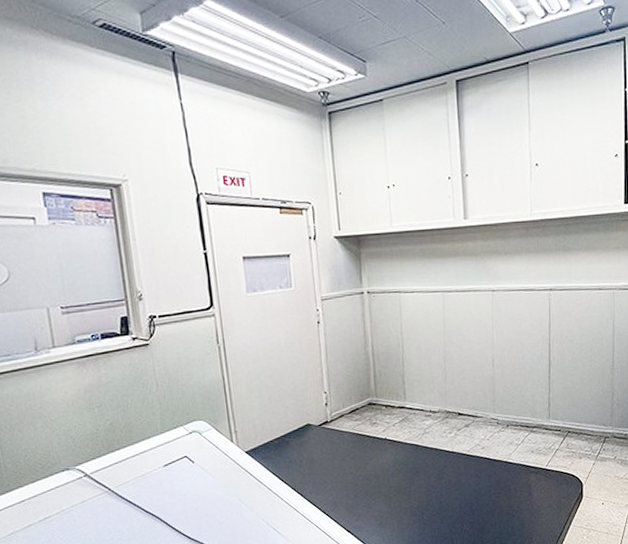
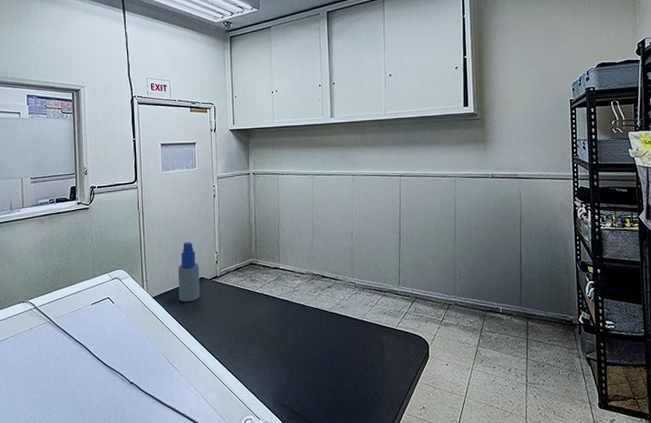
spray bottle: none [276,381,308,456] -> present [178,241,200,302]

